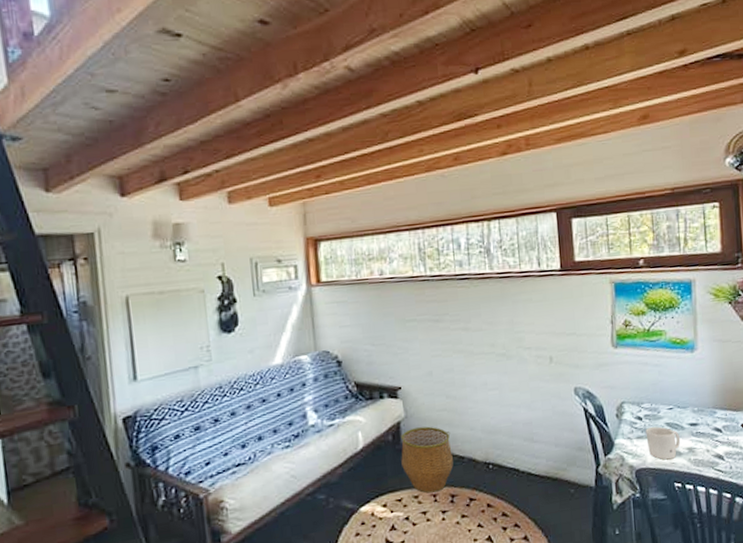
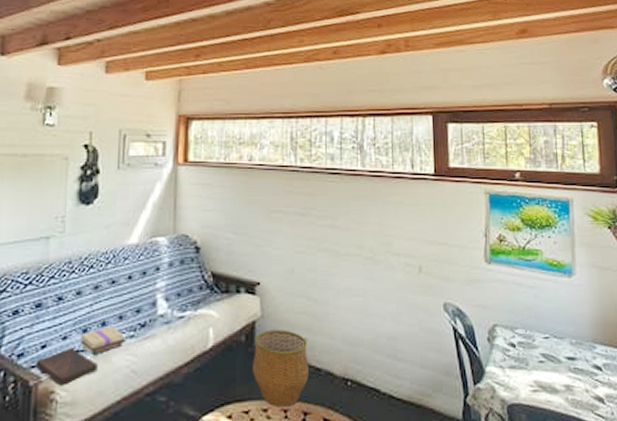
book: none [203,461,260,496] -> present [36,347,98,386]
books: none [240,439,282,466] -> present [79,326,126,355]
mug: present [645,426,681,460] -> none [519,357,558,397]

